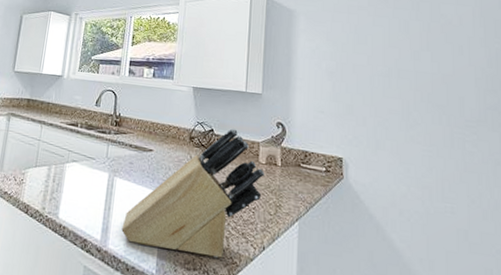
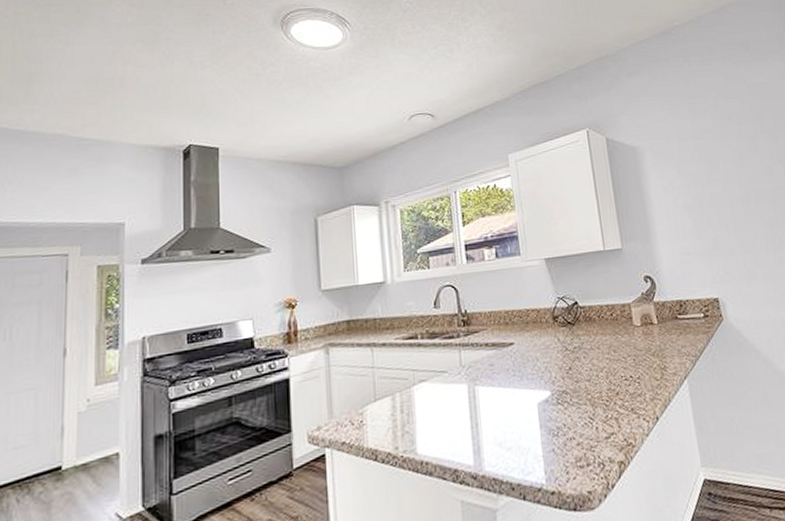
knife block: present [121,129,264,258] -> none [496,295,643,457]

